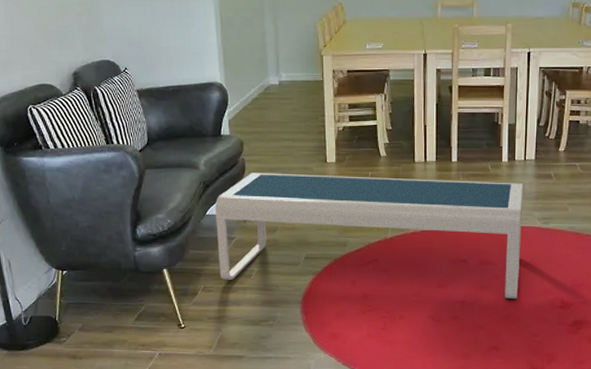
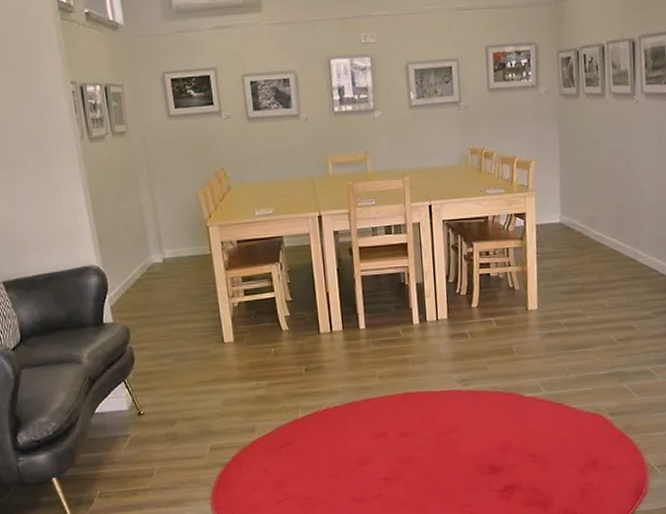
coffee table: present [214,173,523,299] -> none [104,345,444,483]

